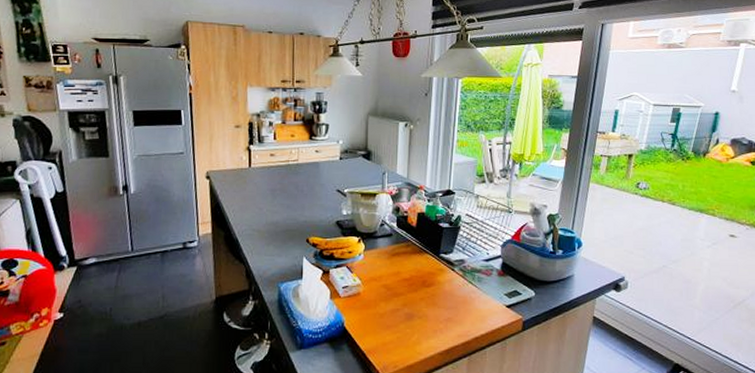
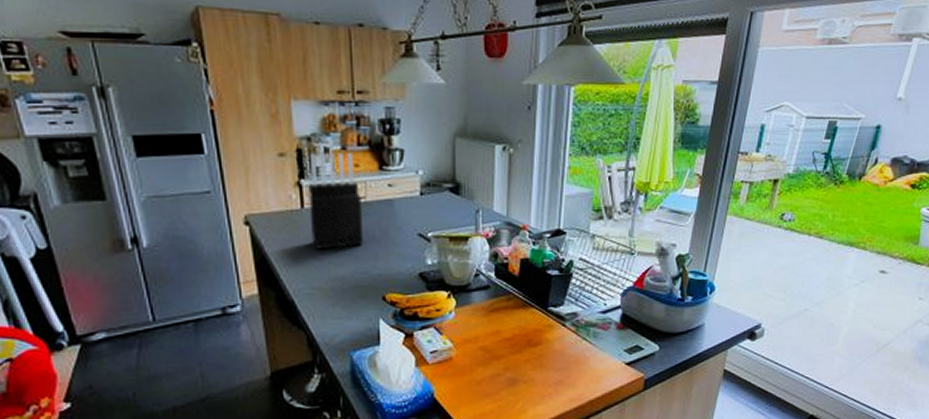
knife block: none [255,126,296,200] -> present [308,153,364,251]

